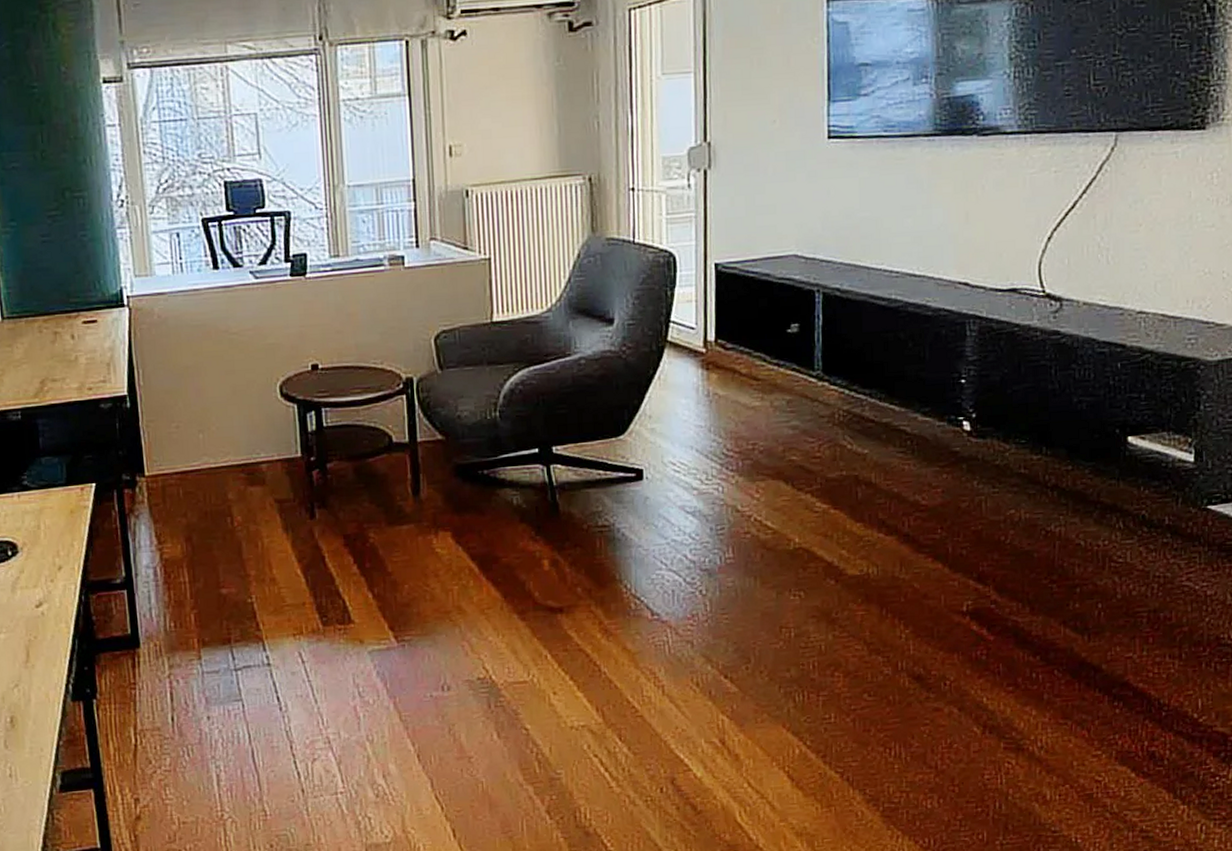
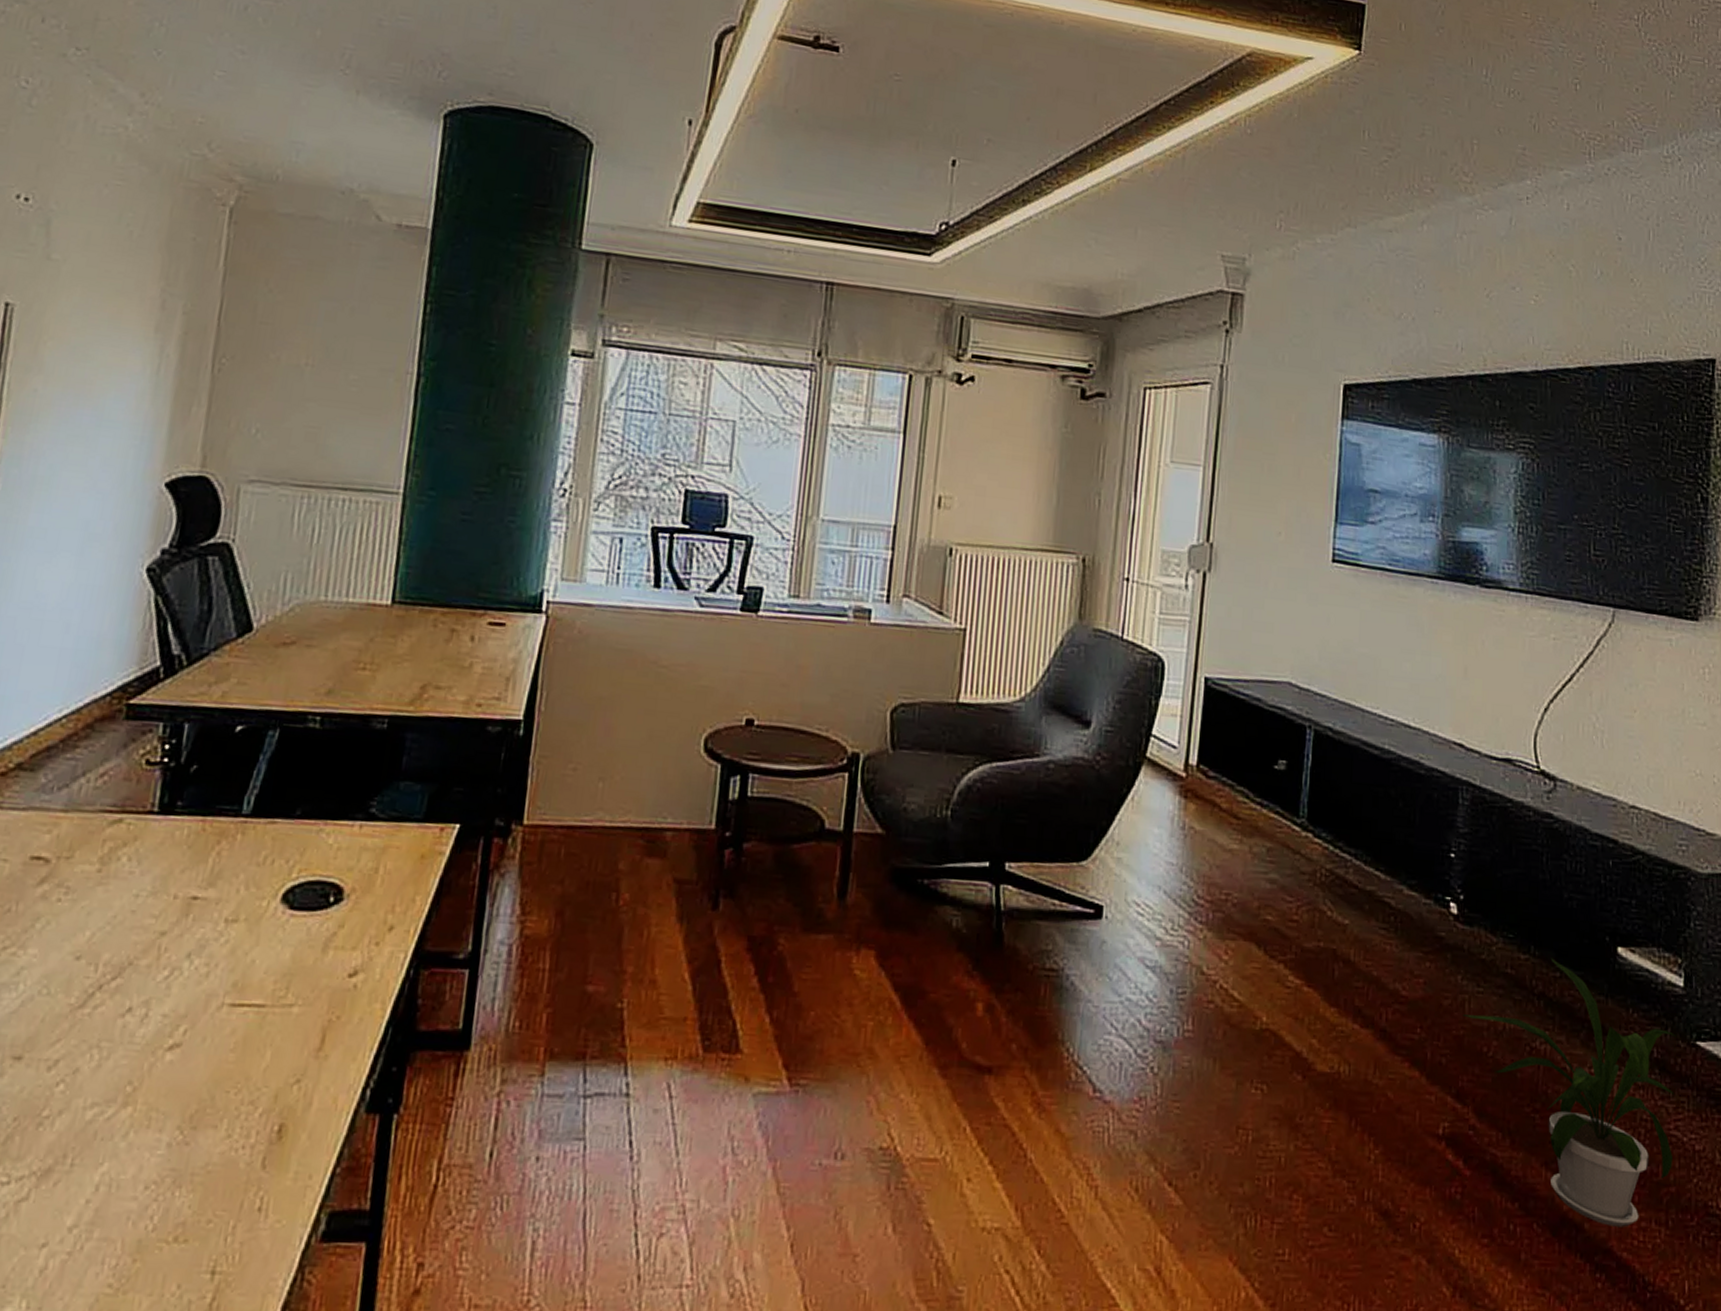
house plant: none [979,454,1187,665] -> present [1461,958,1676,1227]

